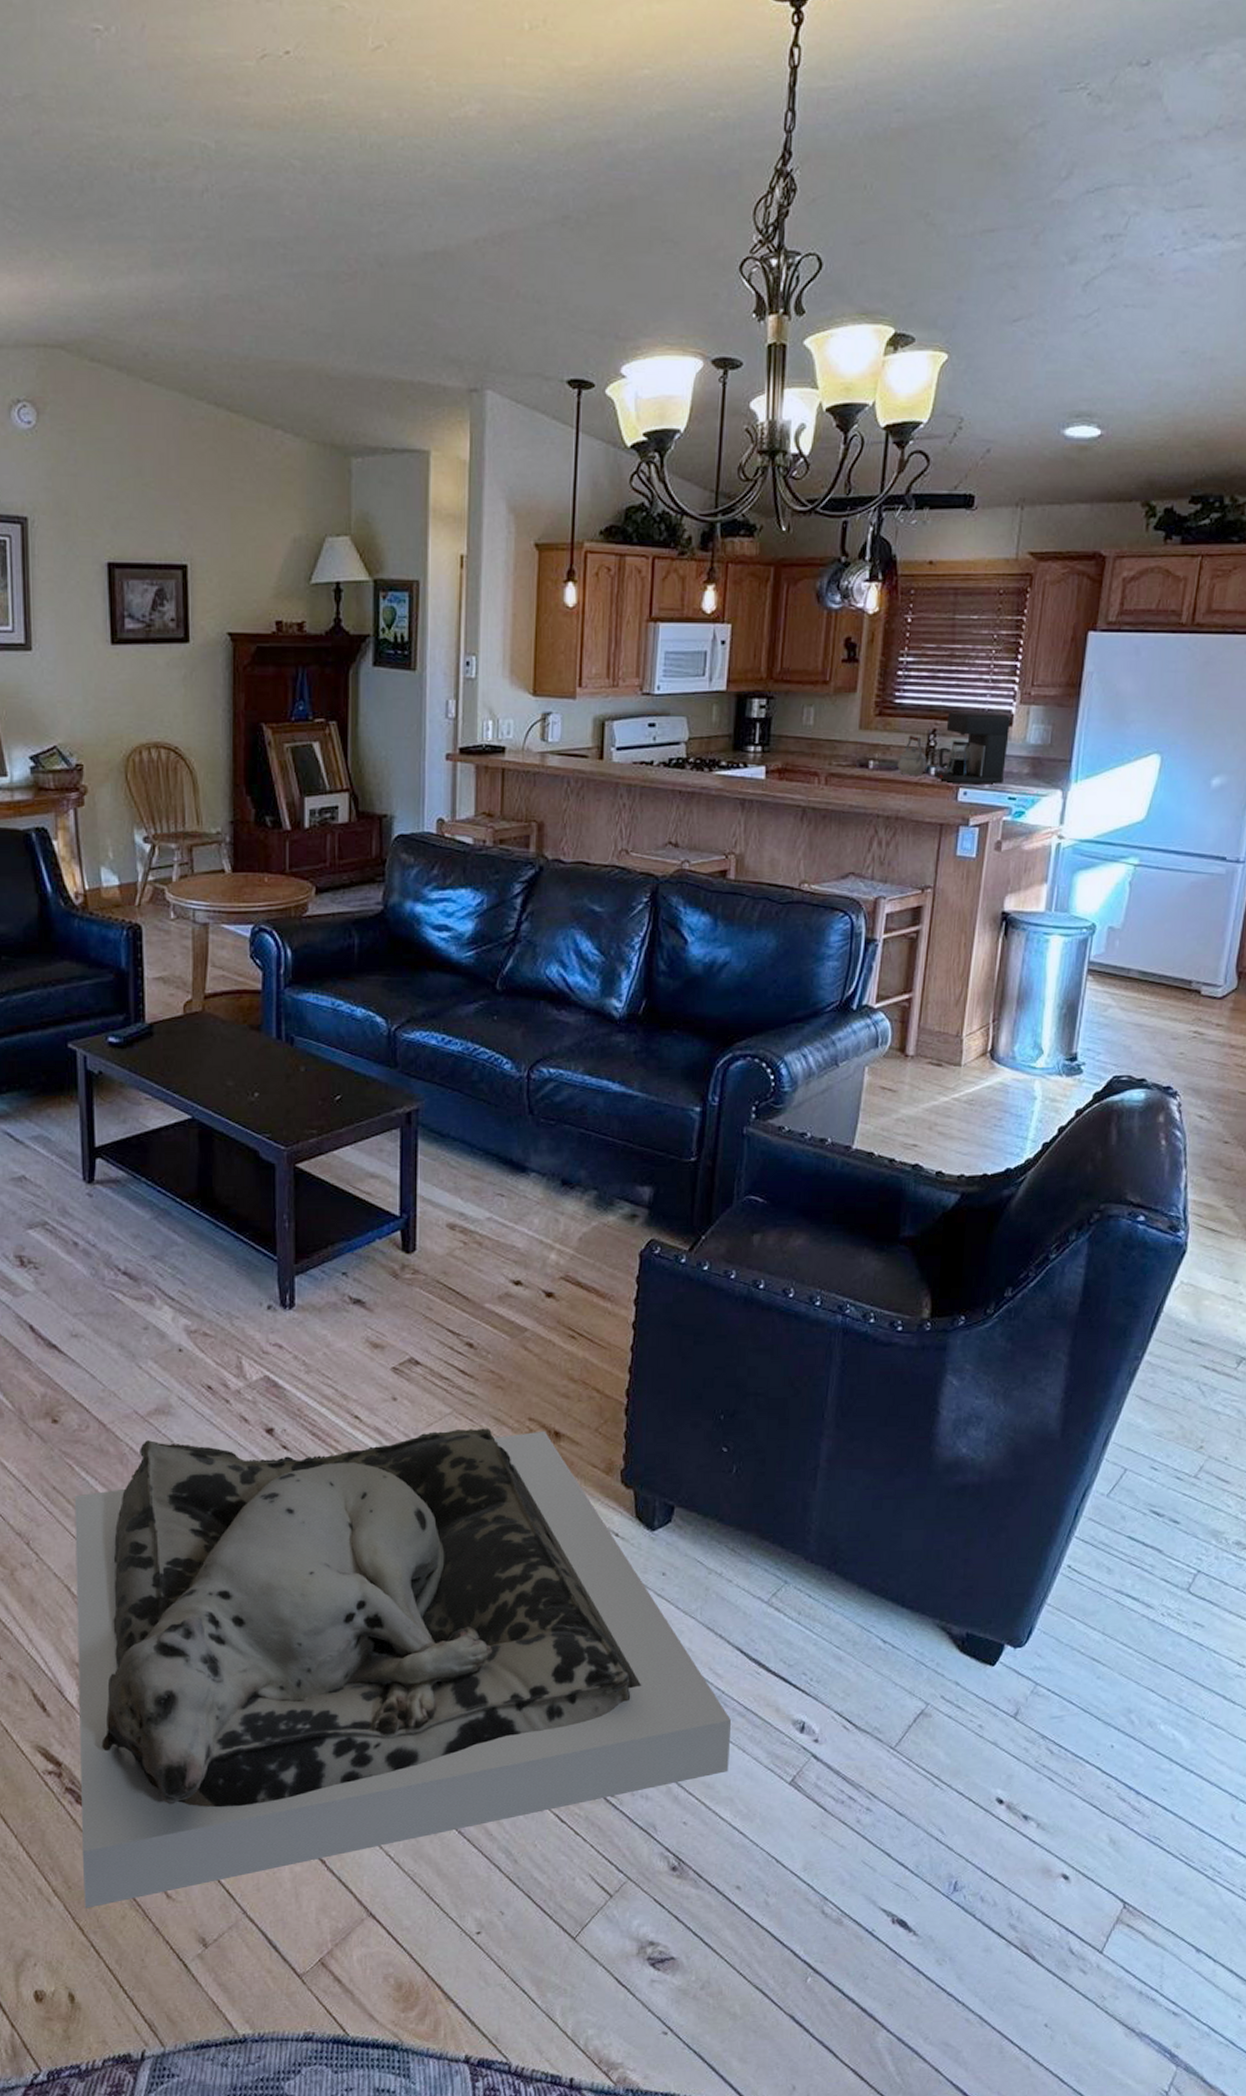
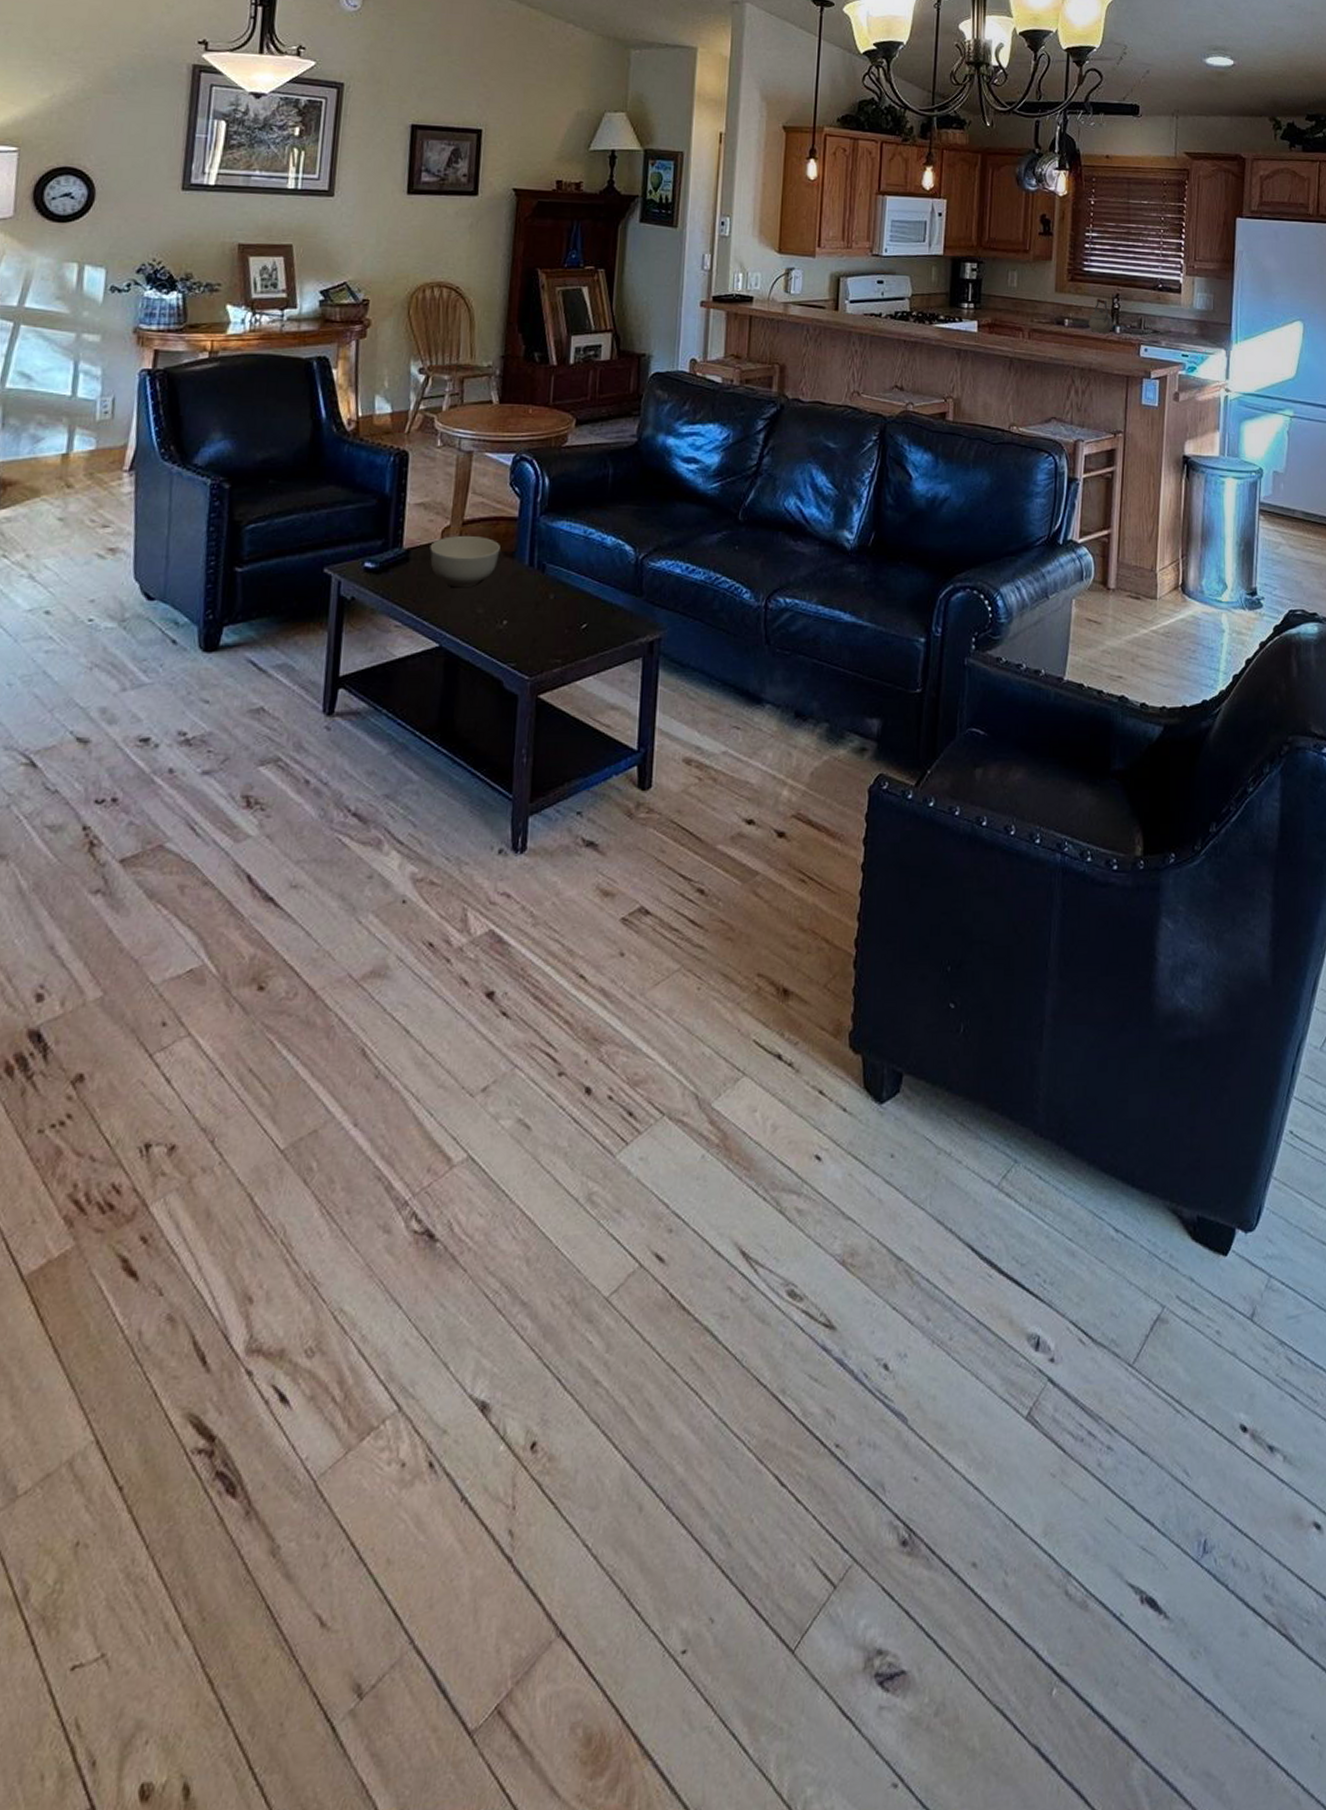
dog bed: present [74,1428,732,1909] -> none [218,986,964,1650]
bowl: none [173,1010,245,1061] -> present [429,536,500,588]
coffee maker: present [934,711,1010,785] -> none [1120,279,1179,343]

